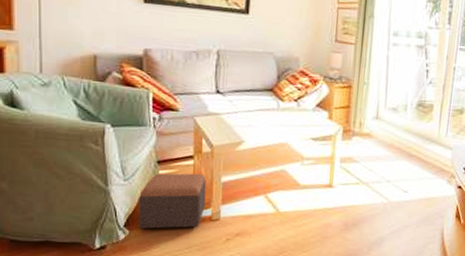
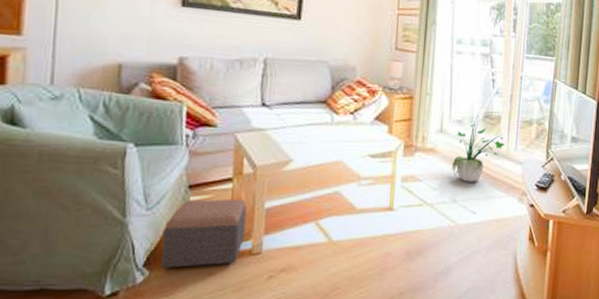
potted plant: none [385,103,437,165] -> present [451,115,505,182]

